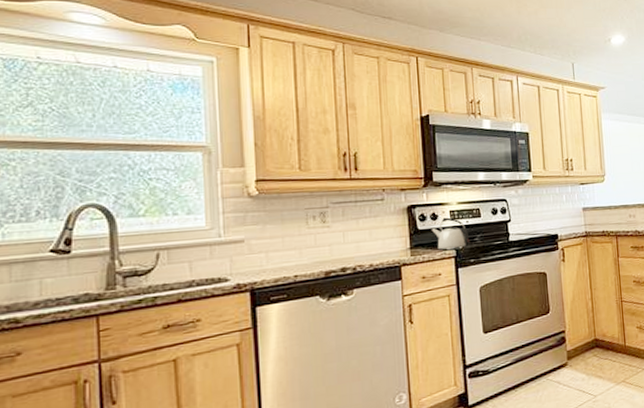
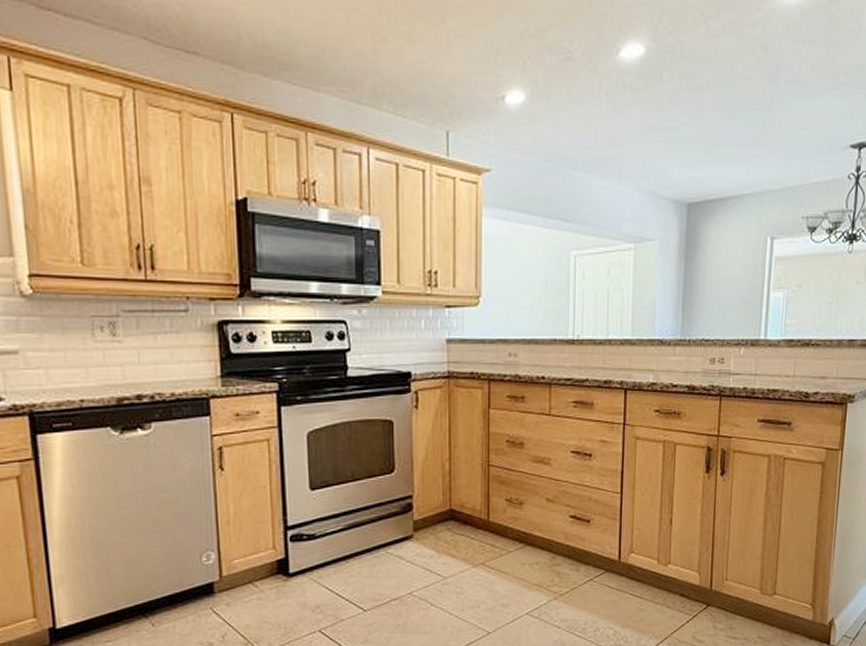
kettle: present [431,217,470,250] -> none [247,340,297,383]

